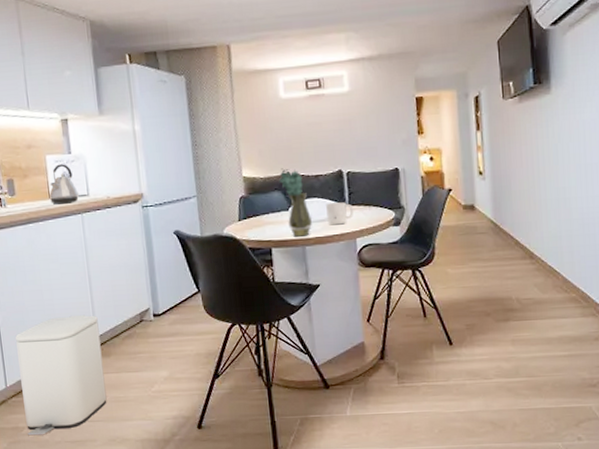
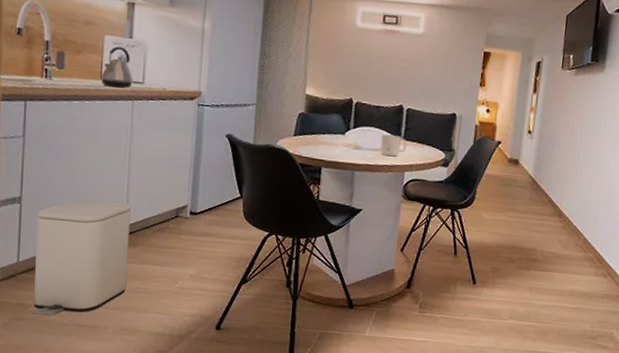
vase: present [279,168,312,237] -> none [341,93,366,162]

